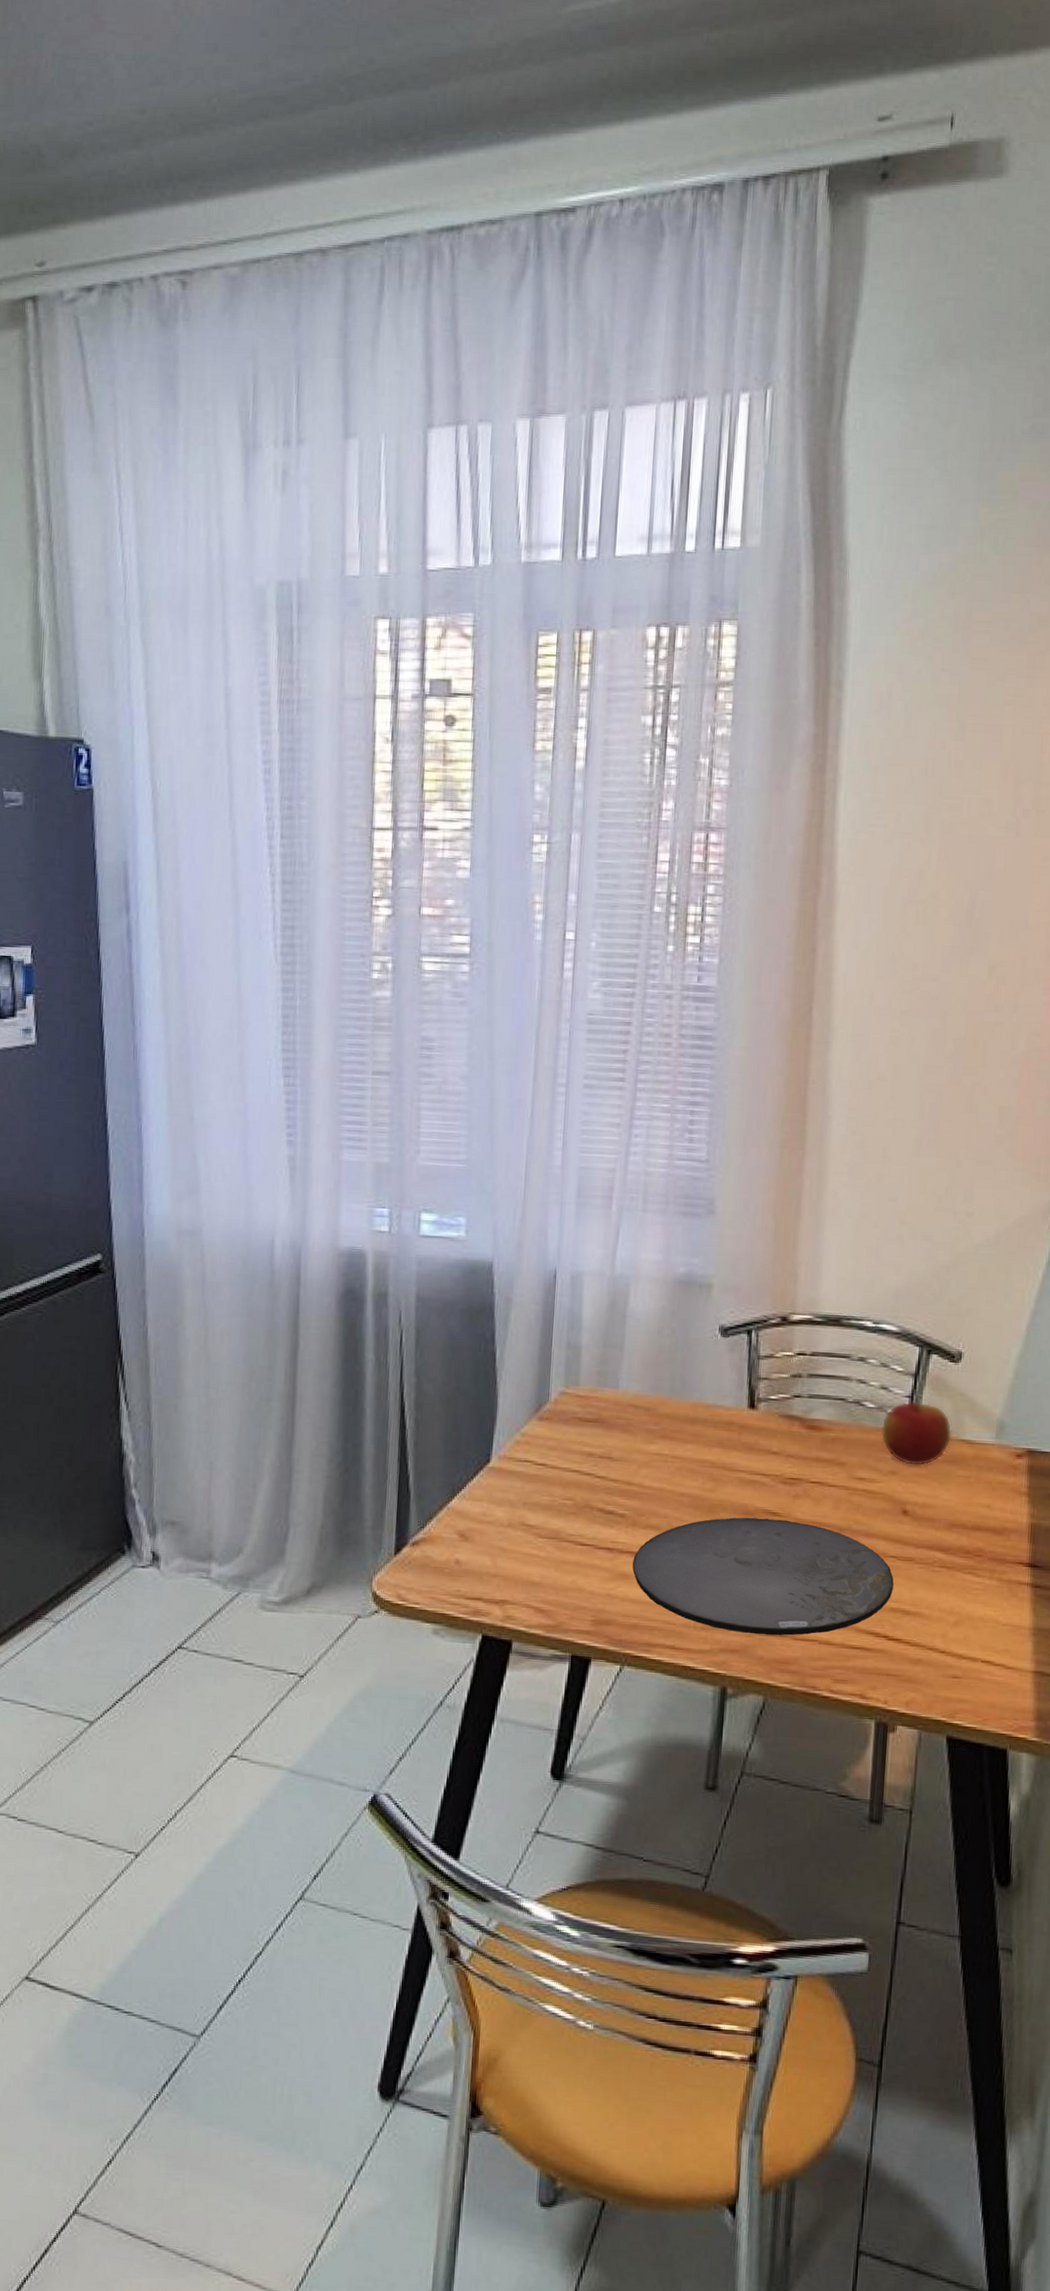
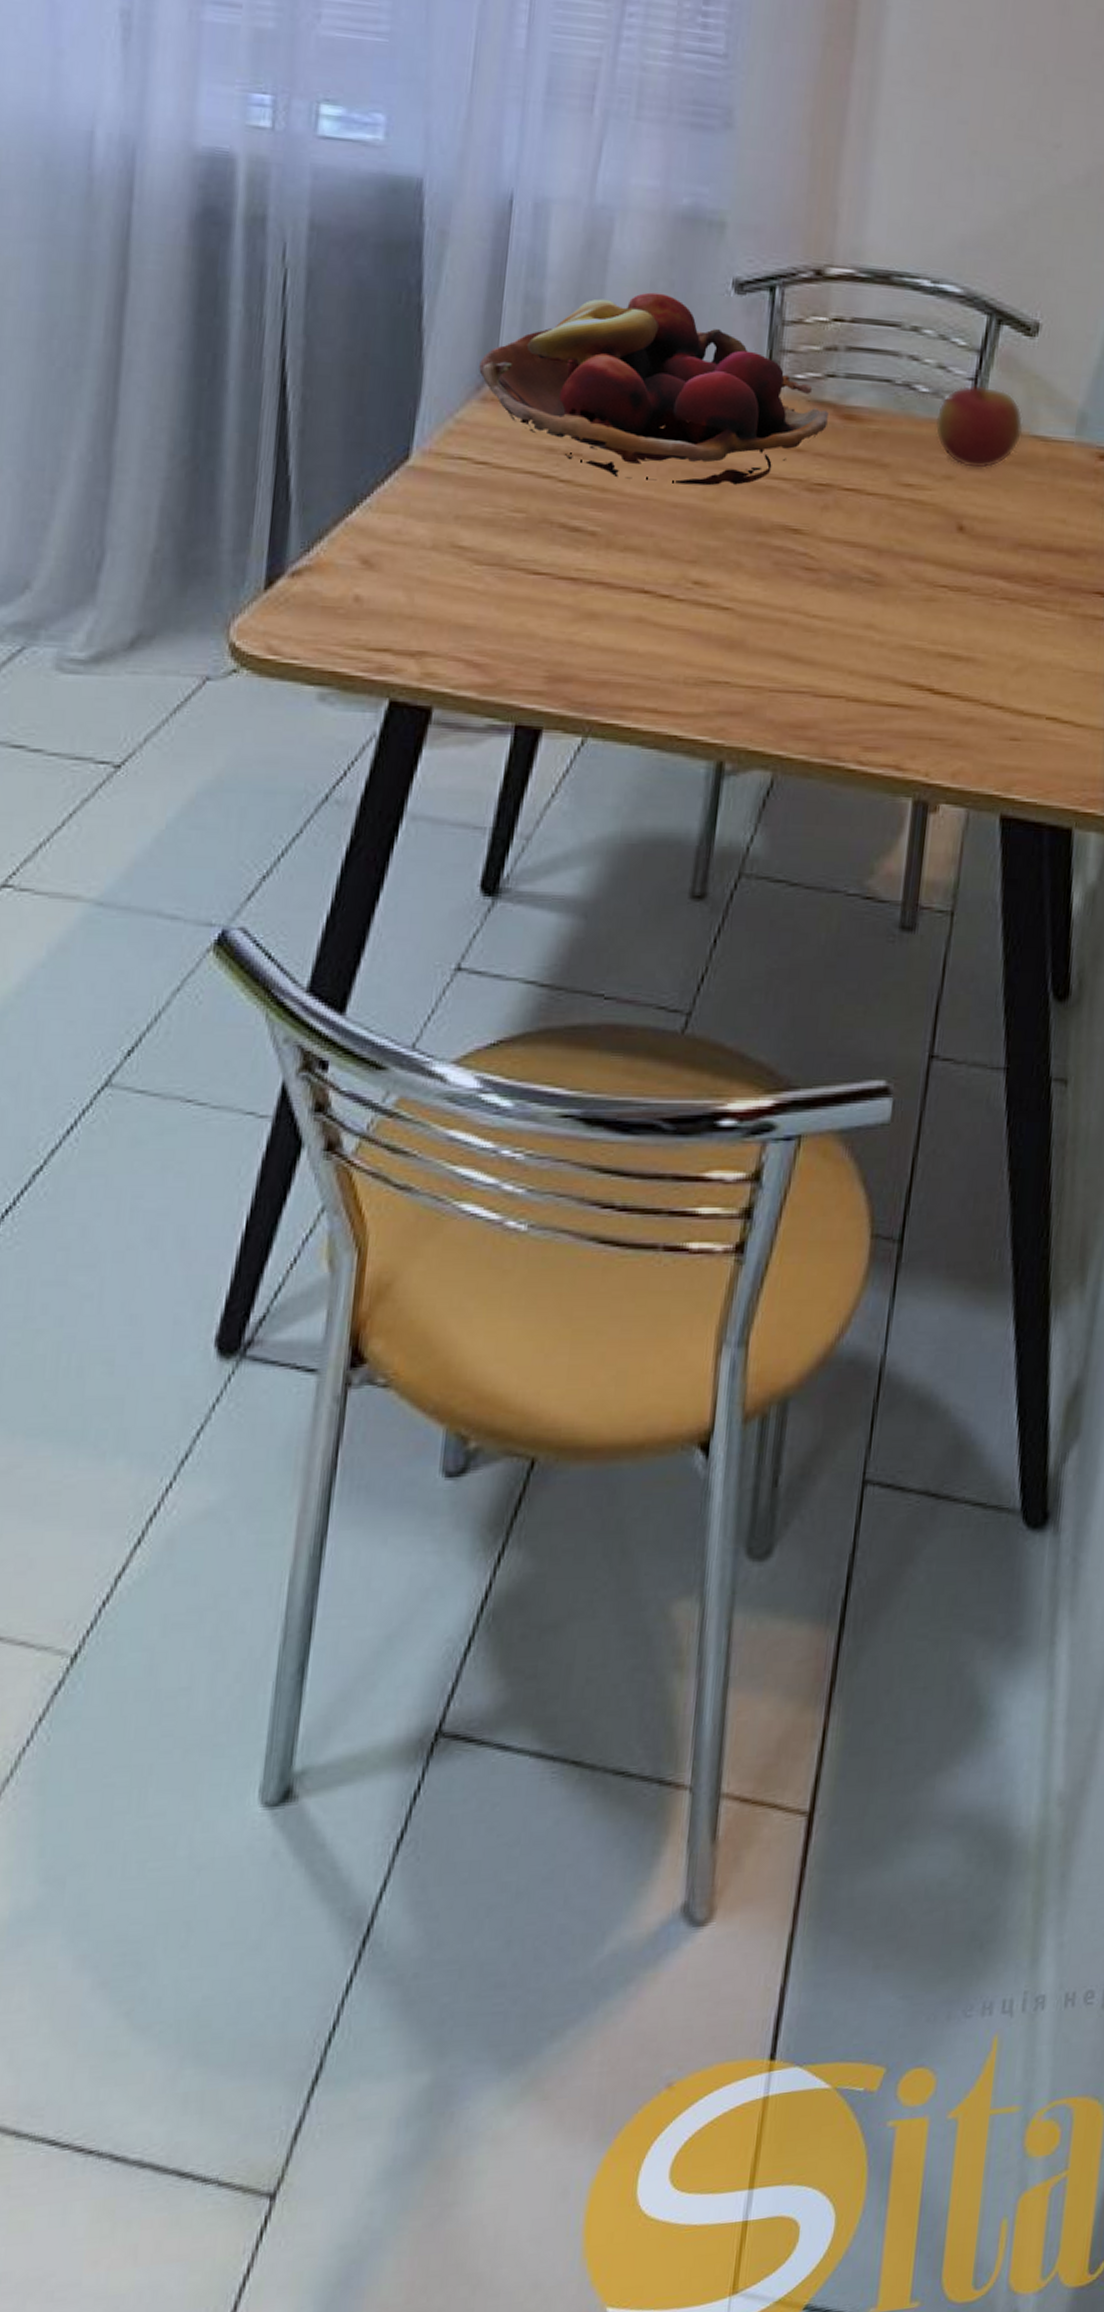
fruit basket: none [536,1337,796,1480] -> present [479,292,828,486]
plate: present [632,1517,894,1636] -> none [604,535,944,692]

